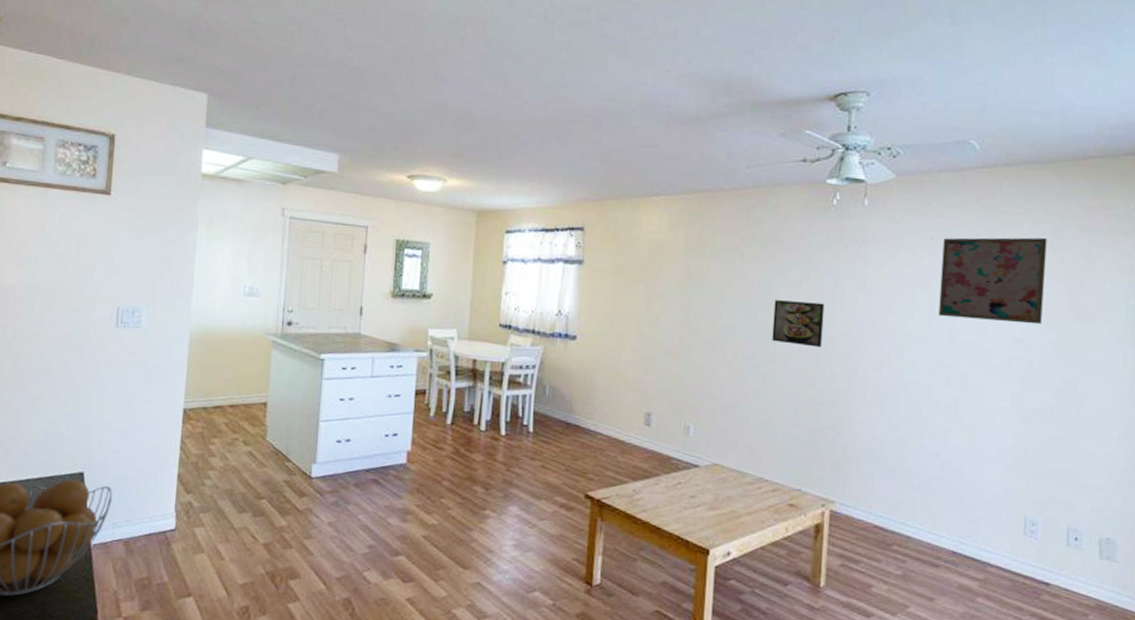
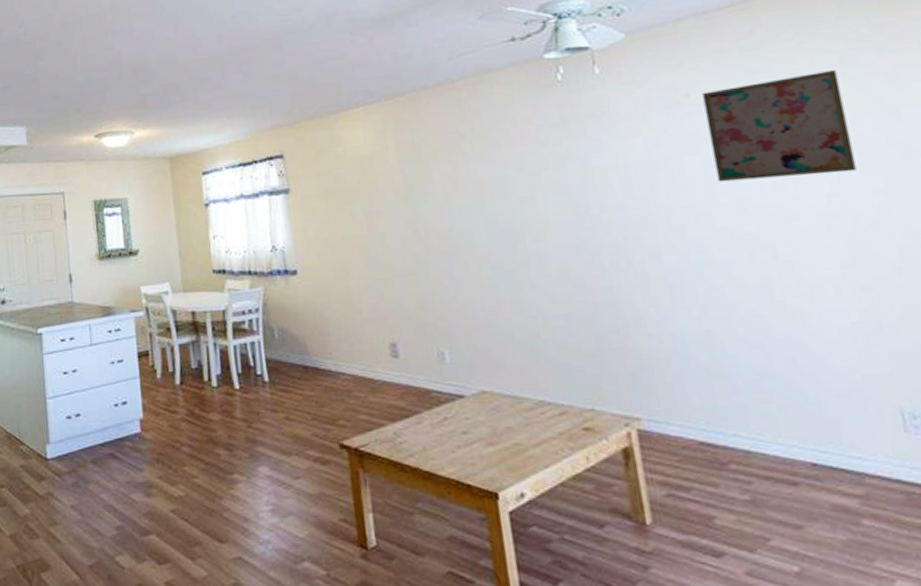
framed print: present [772,300,825,348] -> none [513,190,582,243]

